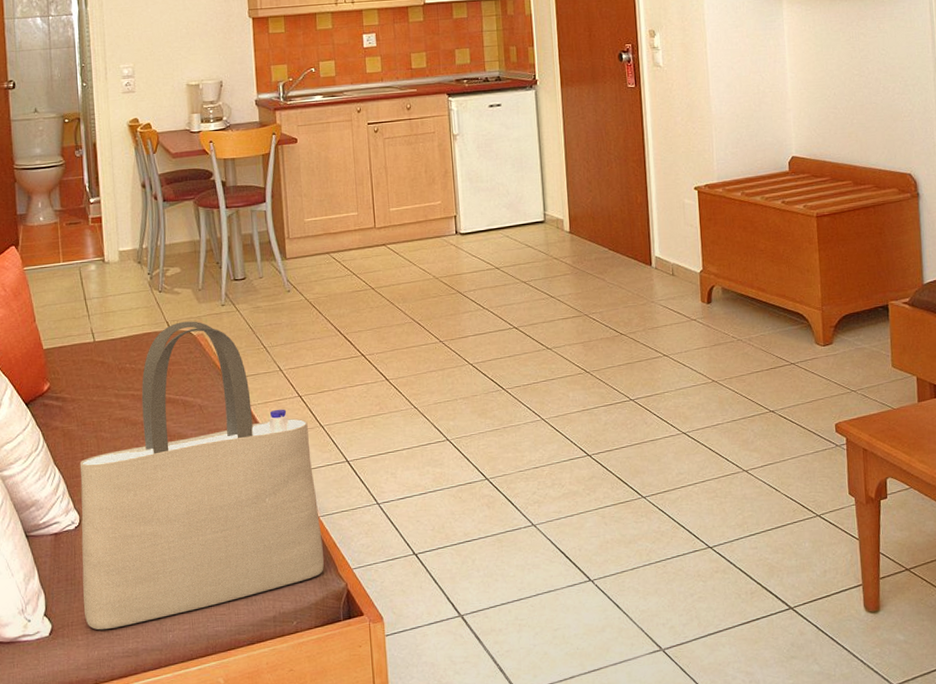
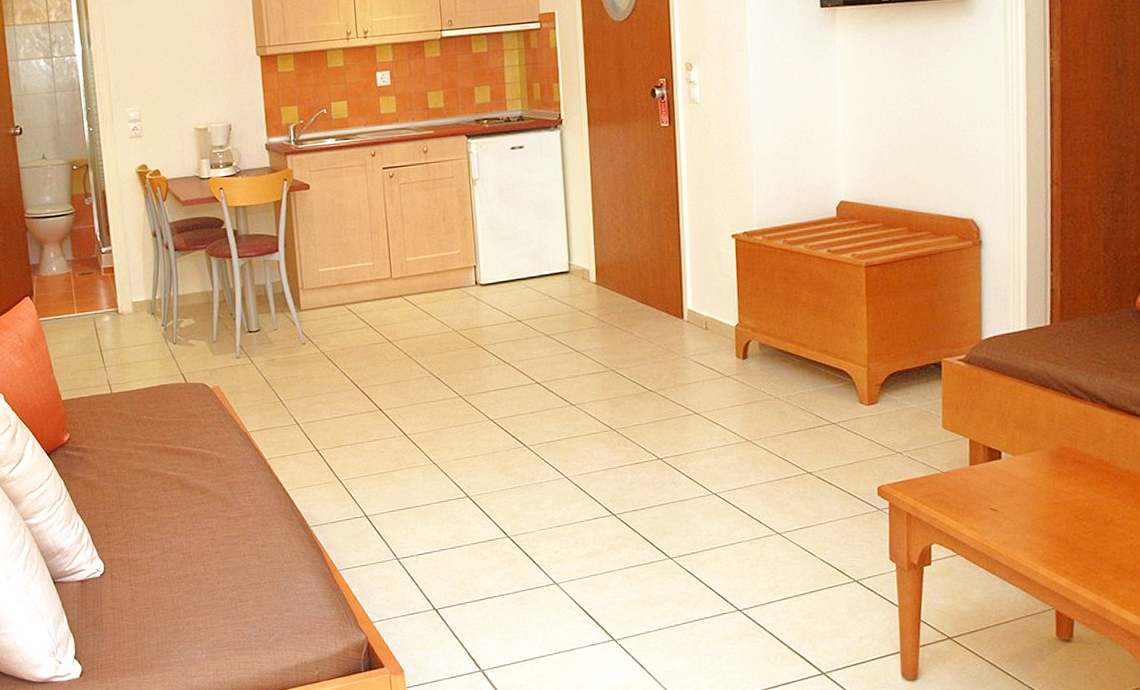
tote bag: present [79,321,324,630] -> none [102,373,344,674]

